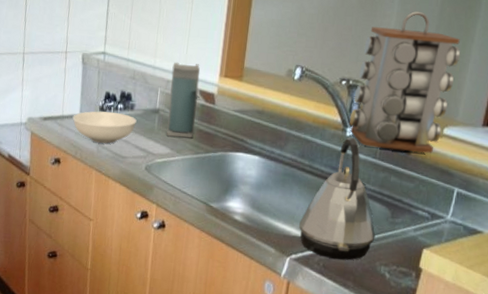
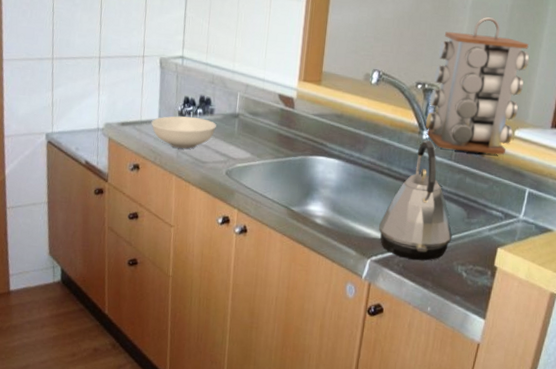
soap dispenser: present [166,62,200,139] -> none [247,66,279,143]

